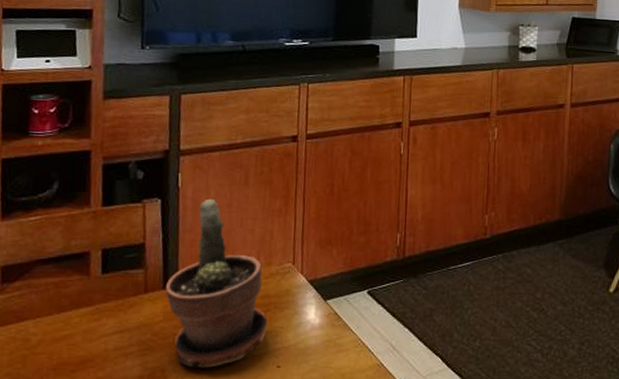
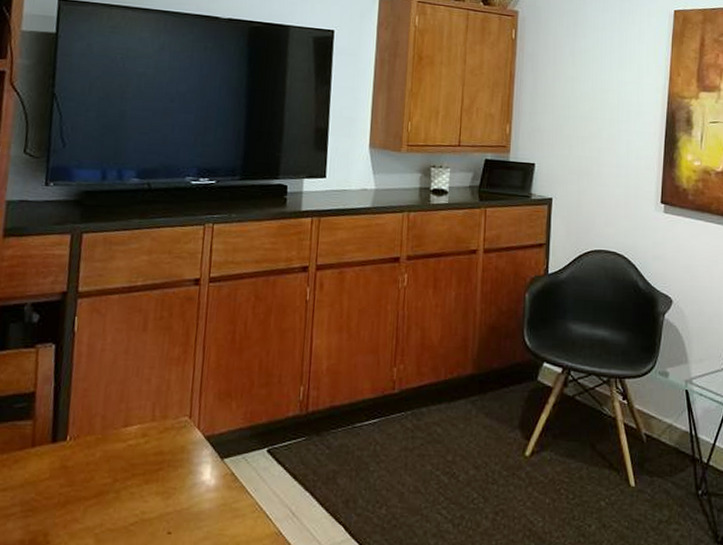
potted plant: present [165,198,268,368] -> none [53,344,160,533]

